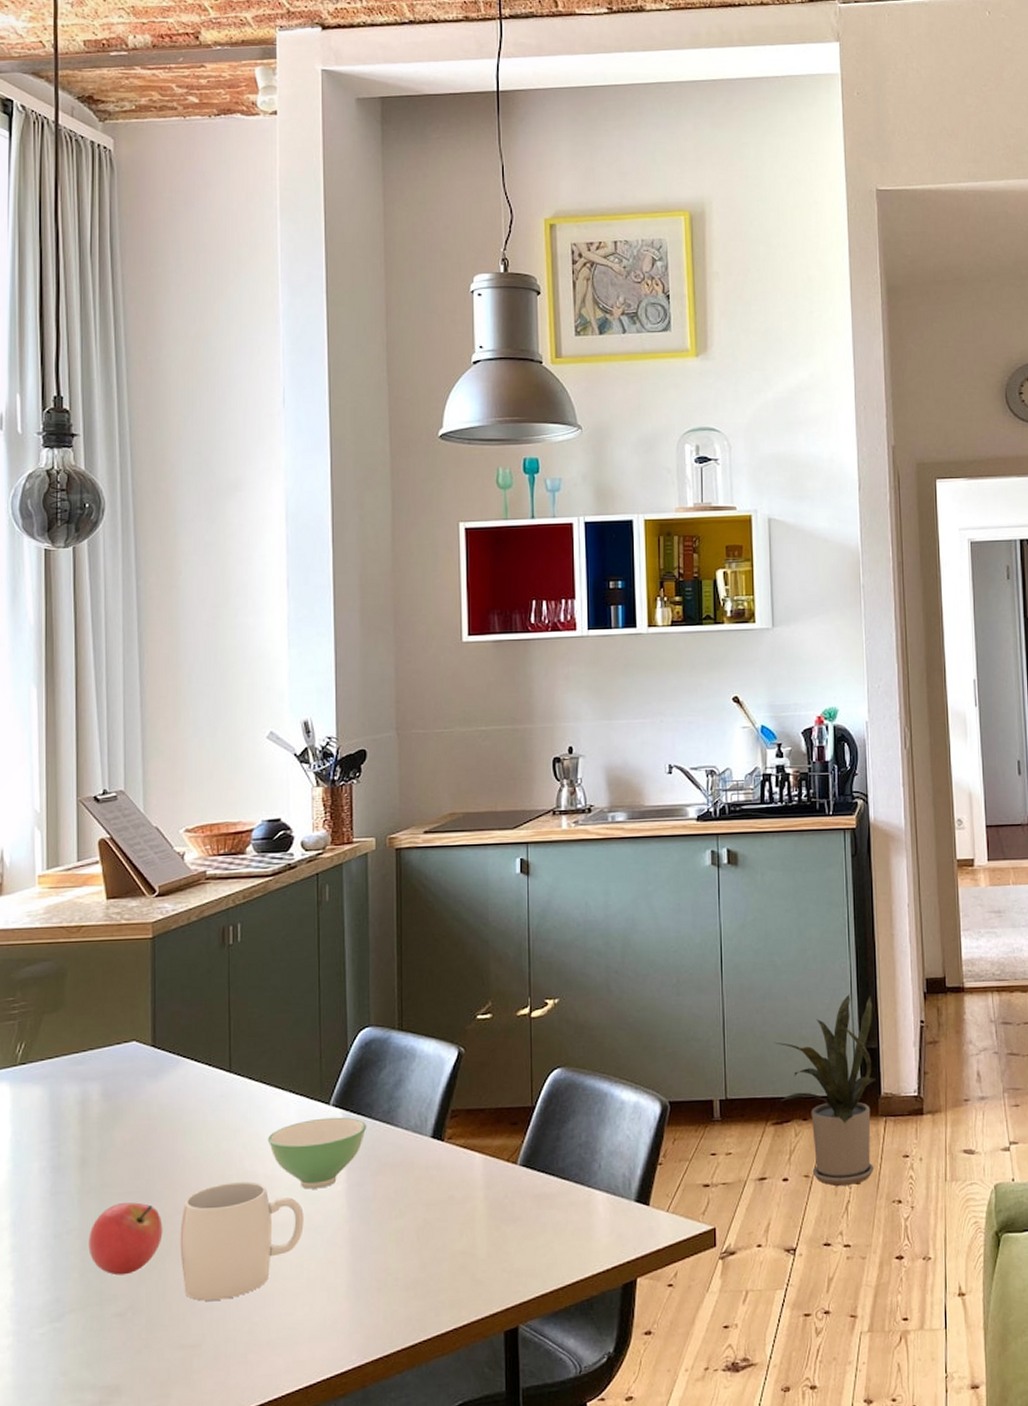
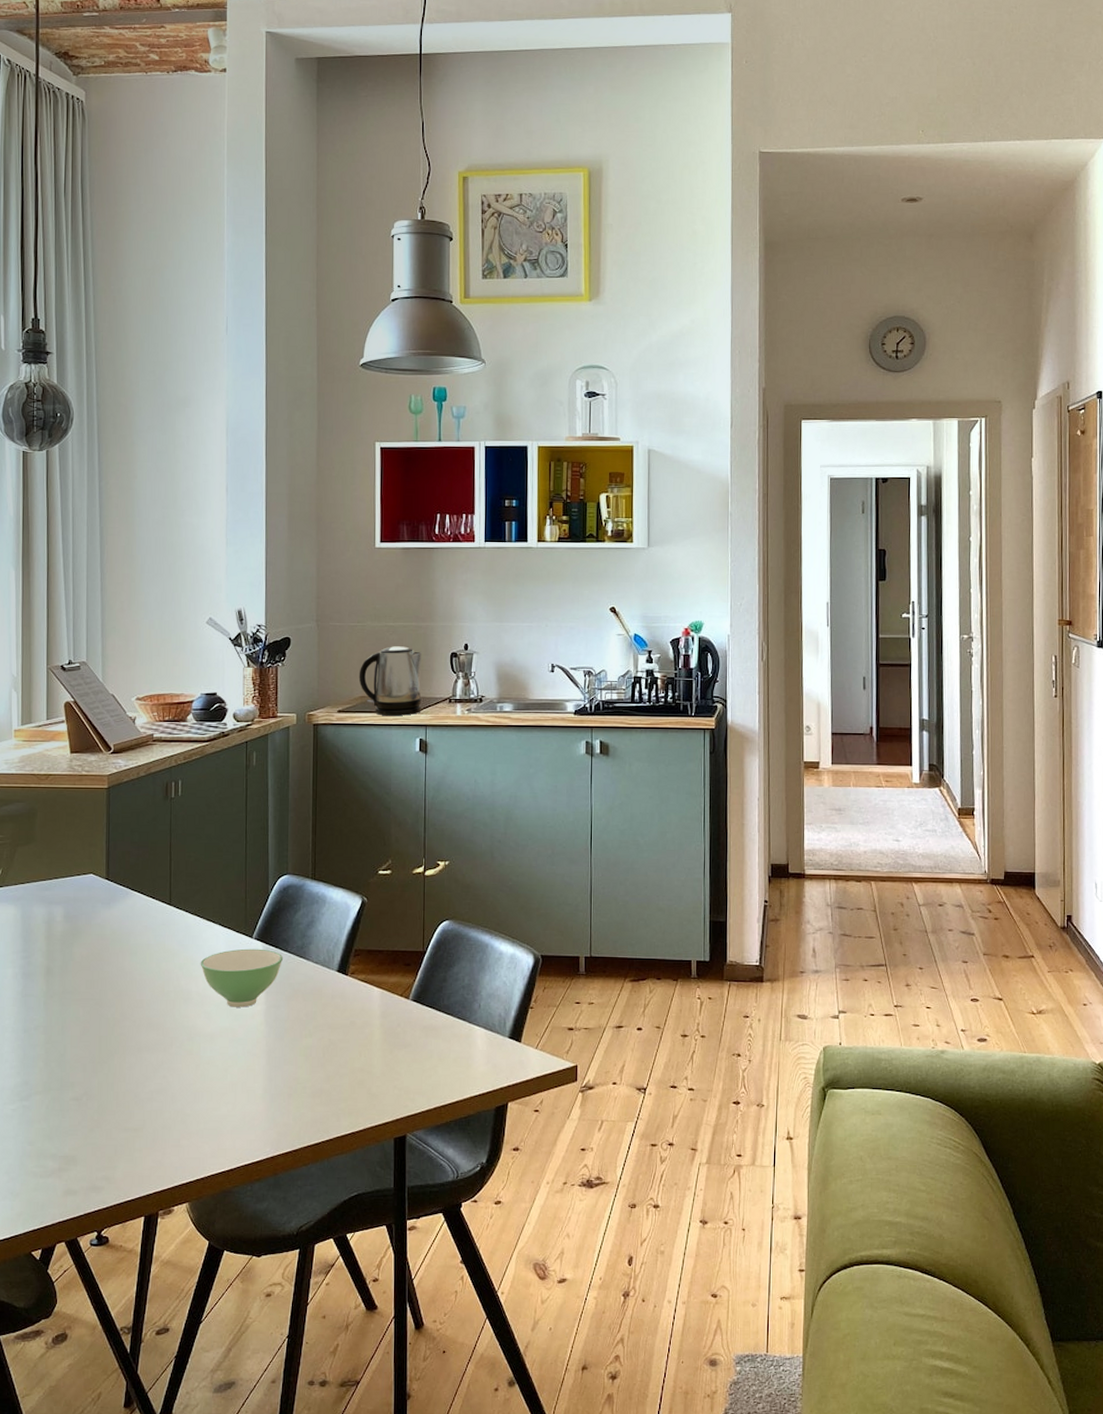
fruit: present [88,1202,163,1276] -> none [52,1008,113,1067]
mug: present [180,1181,304,1301] -> none [126,997,229,1093]
kettle: none [447,753,521,835] -> present [358,646,423,716]
house plant: present [775,994,876,1186] -> none [635,873,723,1038]

